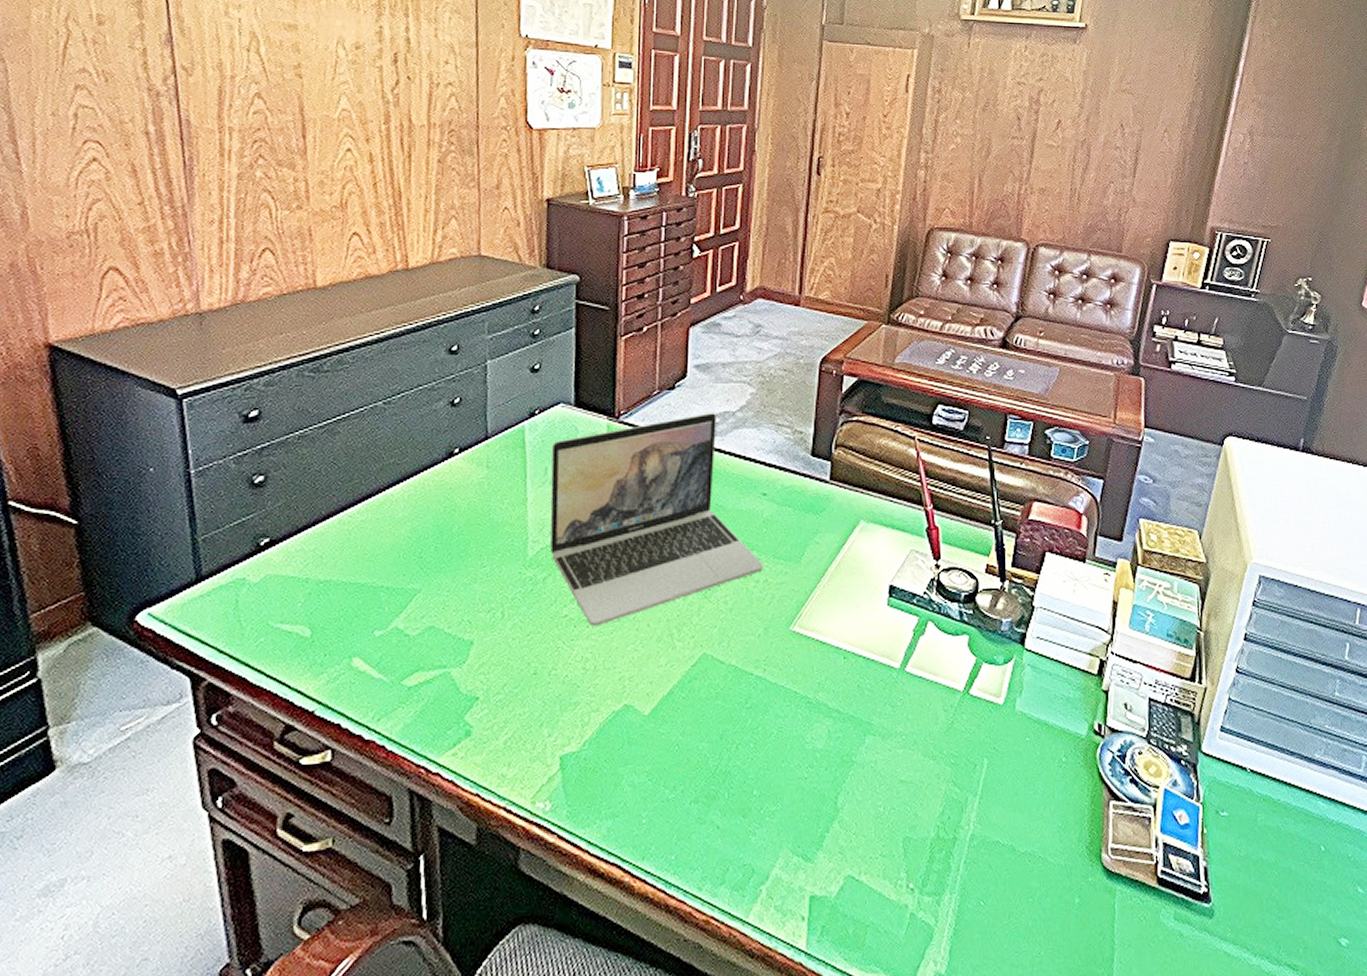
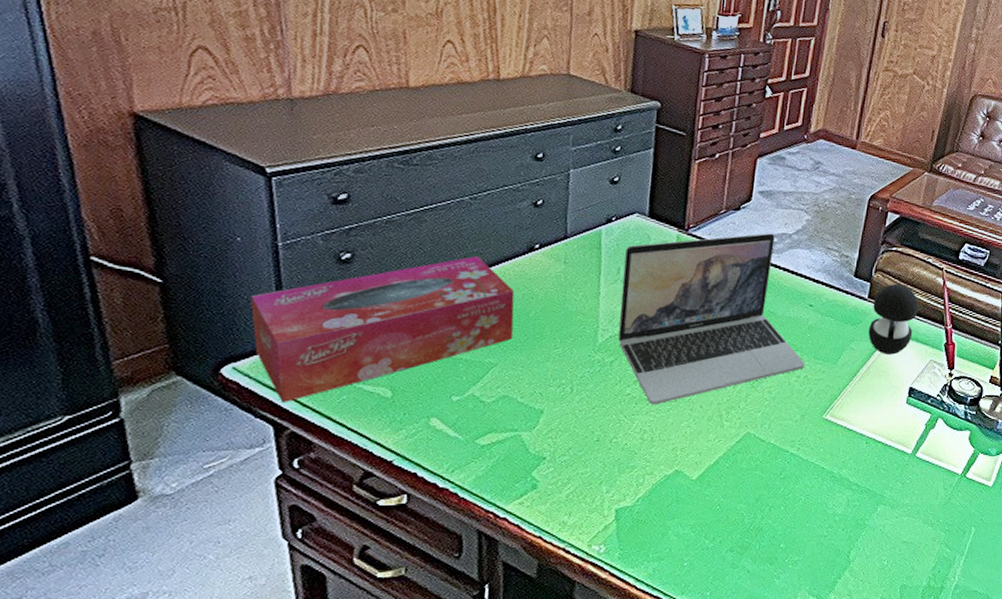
tissue box: none [164,466,437,651] -> present [250,255,515,404]
speaker: none [834,459,891,547] -> present [868,283,919,355]

